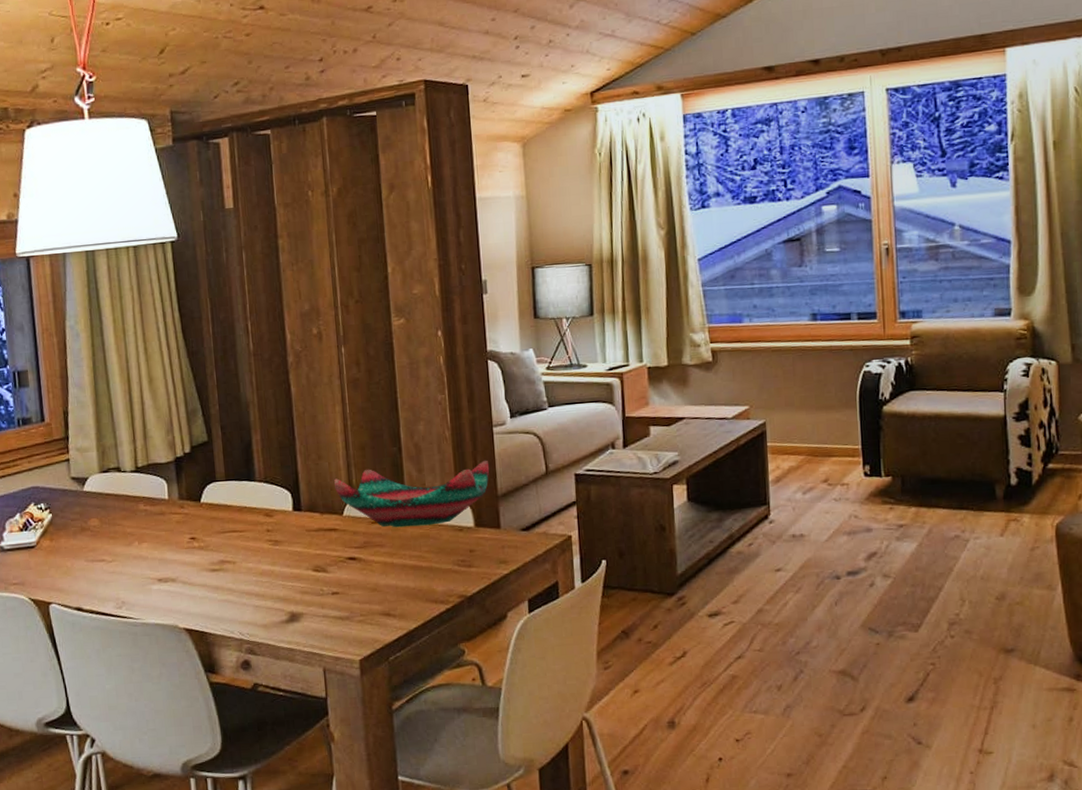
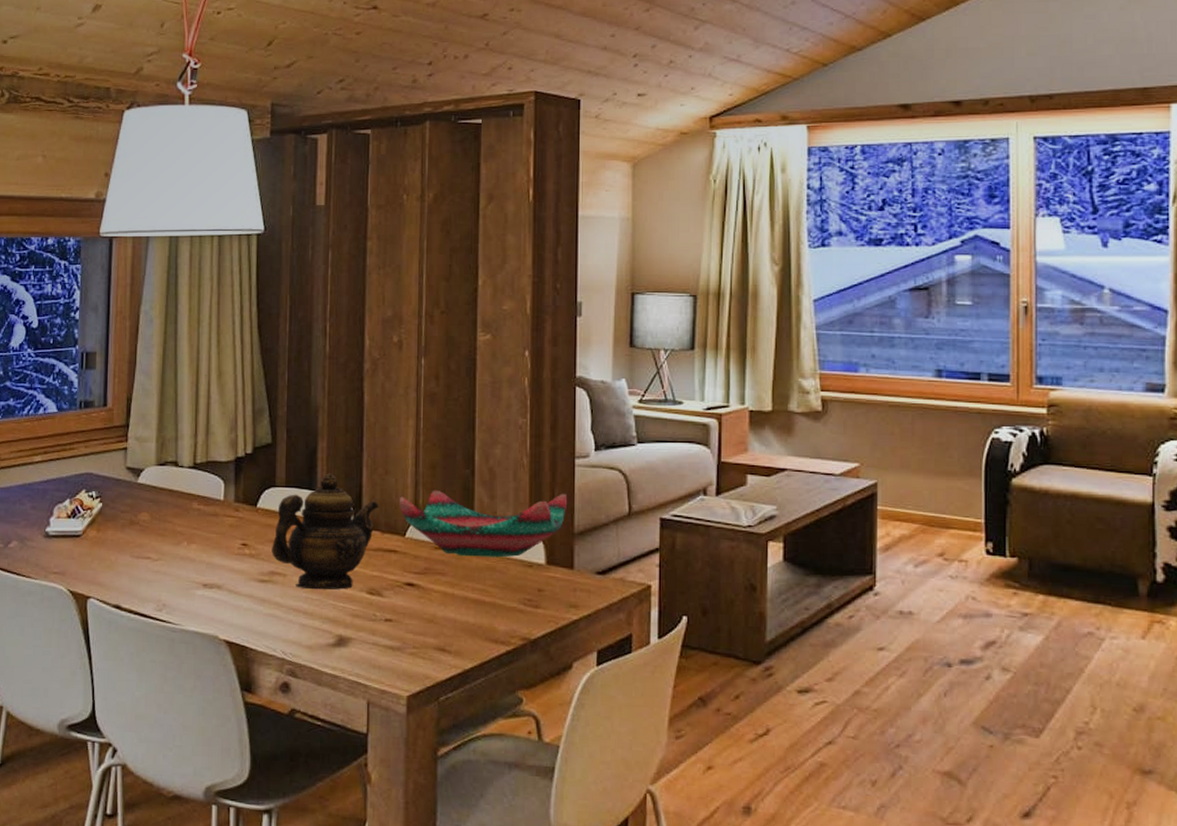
teapot: none [219,463,316,573] -> present [272,473,379,590]

